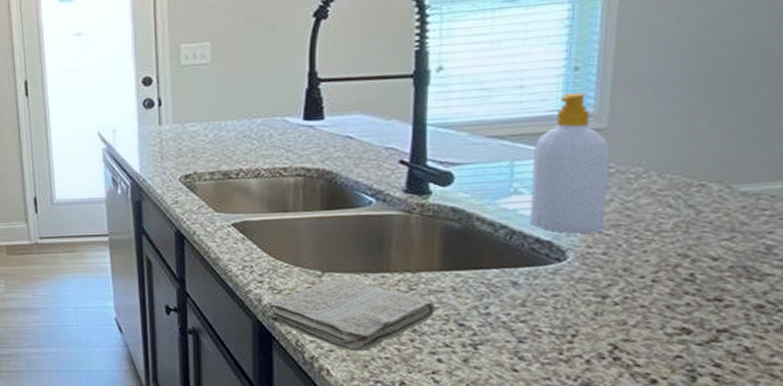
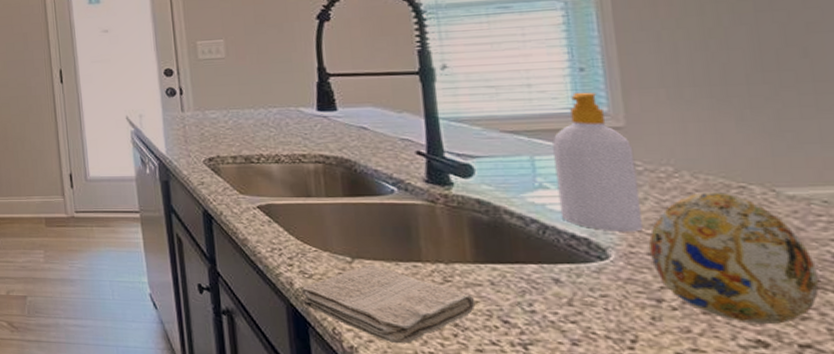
decorative egg: none [604,191,750,314] -> present [648,192,819,325]

